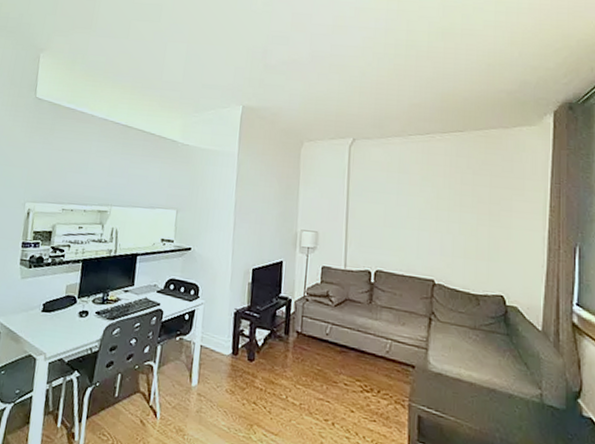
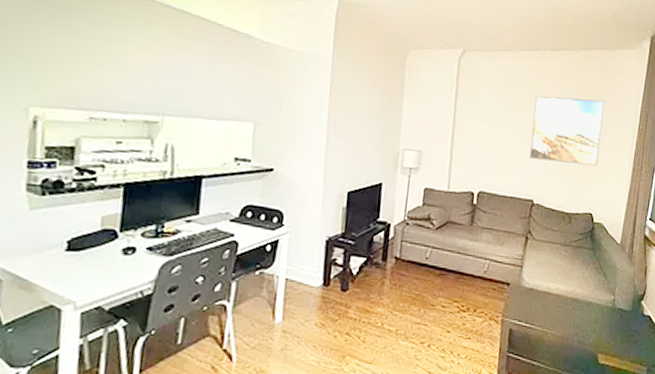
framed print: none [426,177,506,246] -> present [529,96,605,166]

